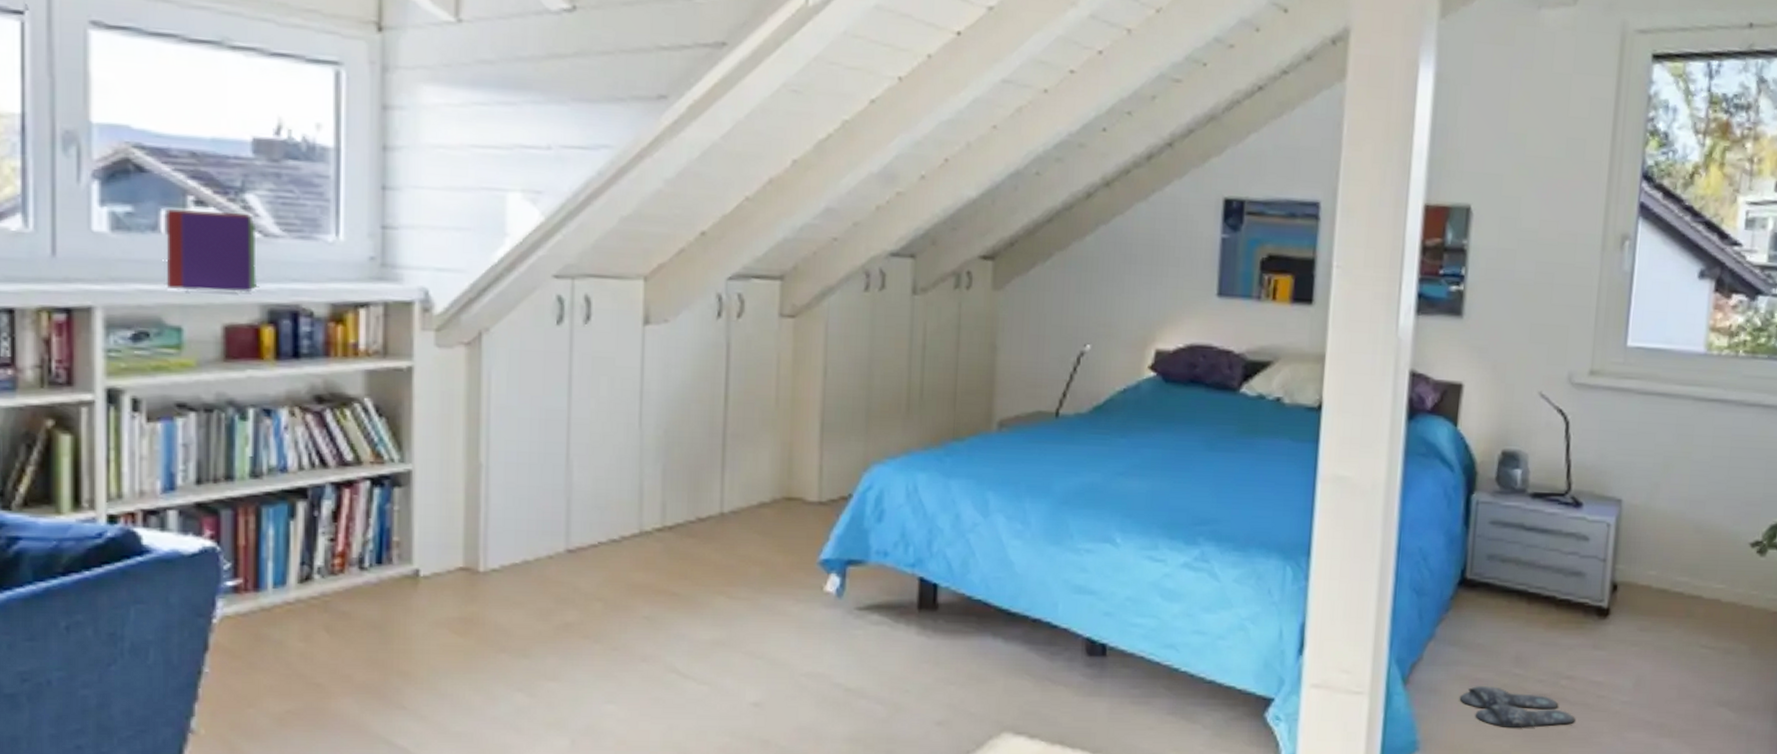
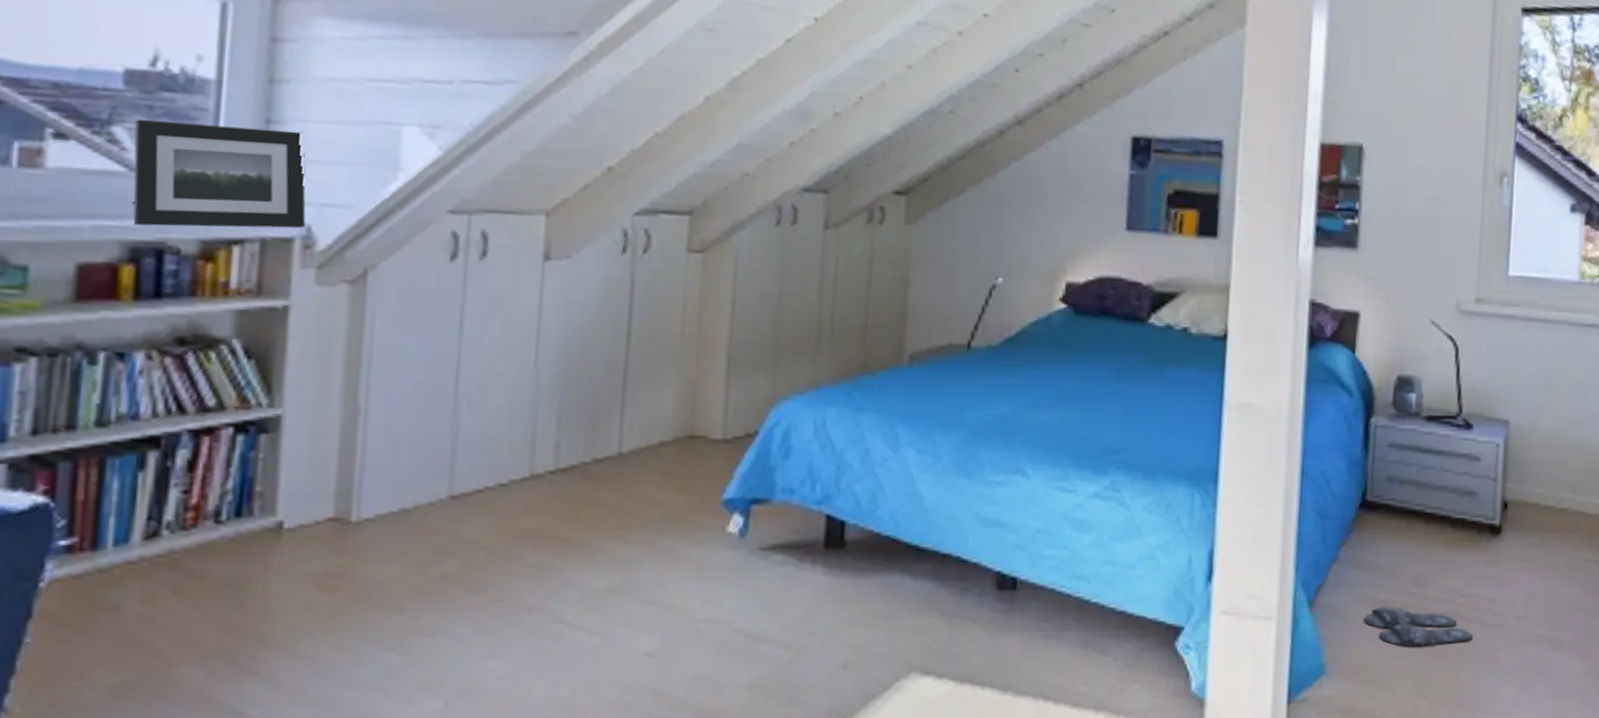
books: present [166,209,257,293] -> none [15,142,123,230]
picture frame: none [265,186,423,293] -> present [133,119,306,229]

